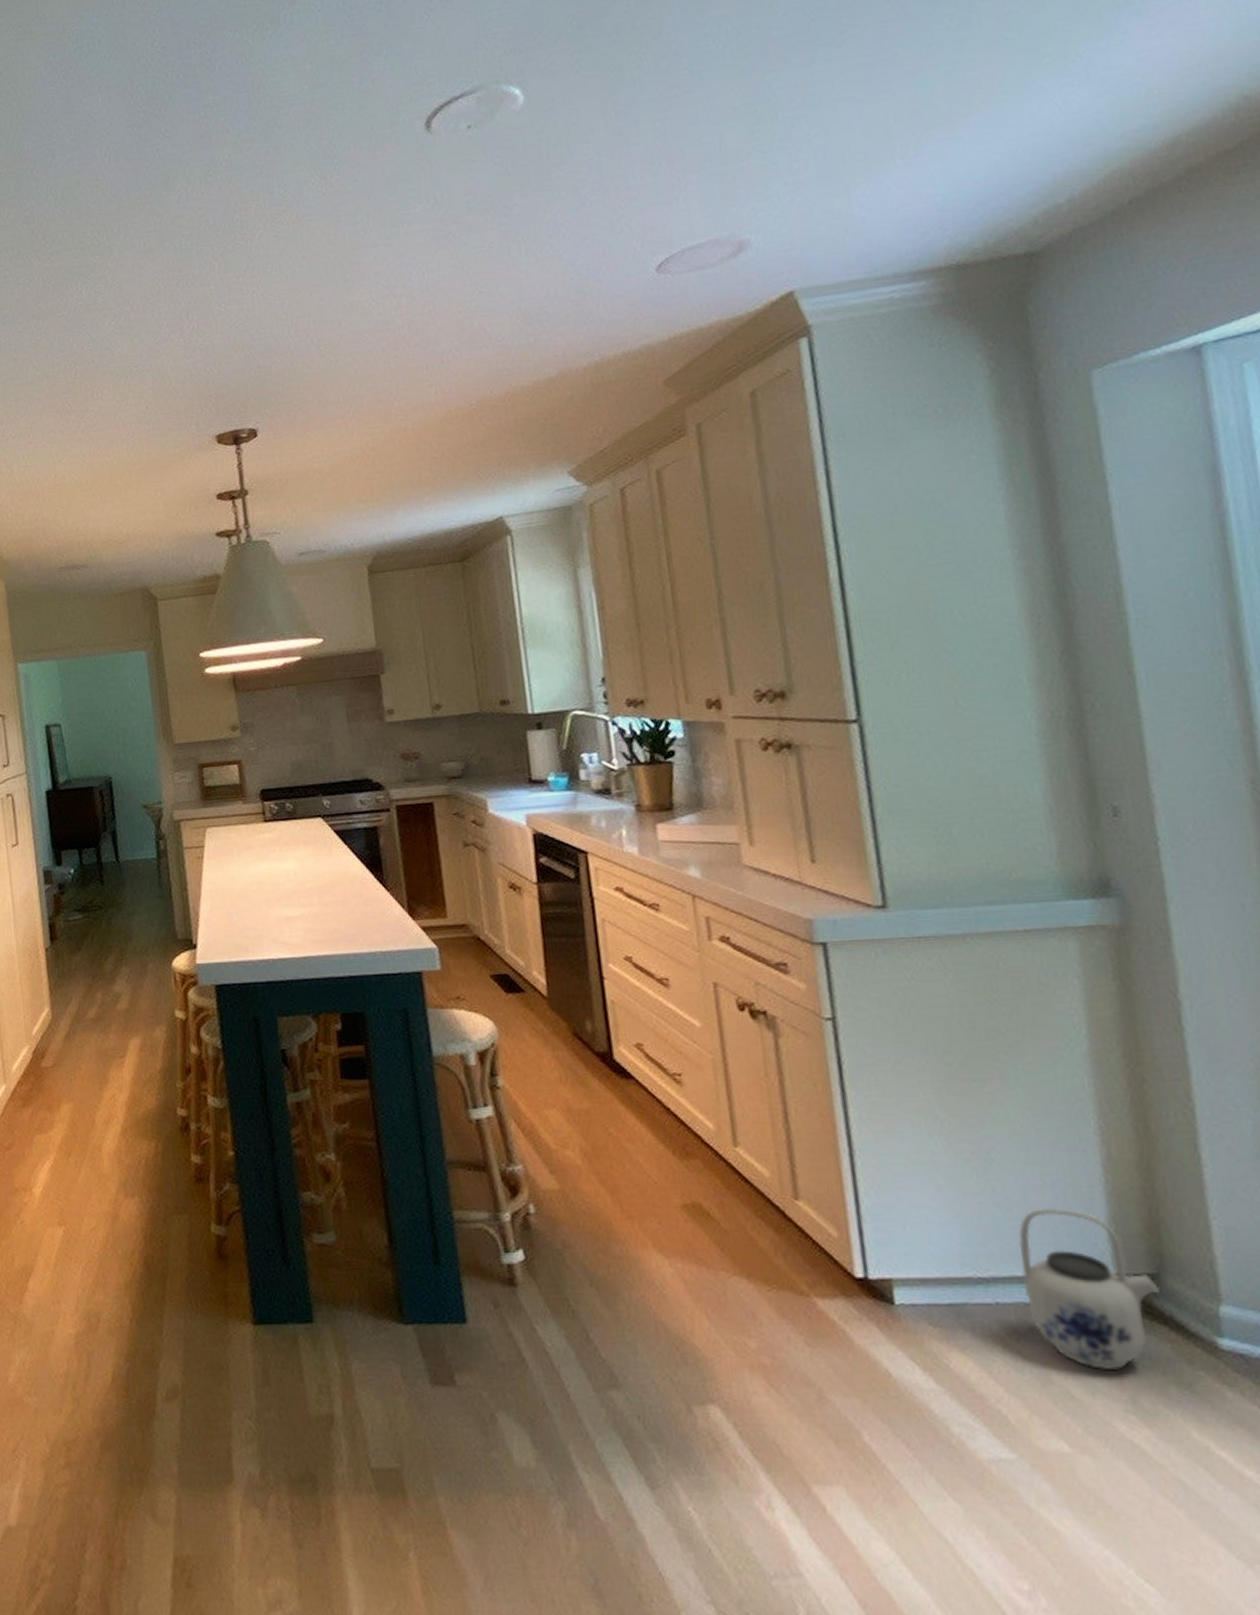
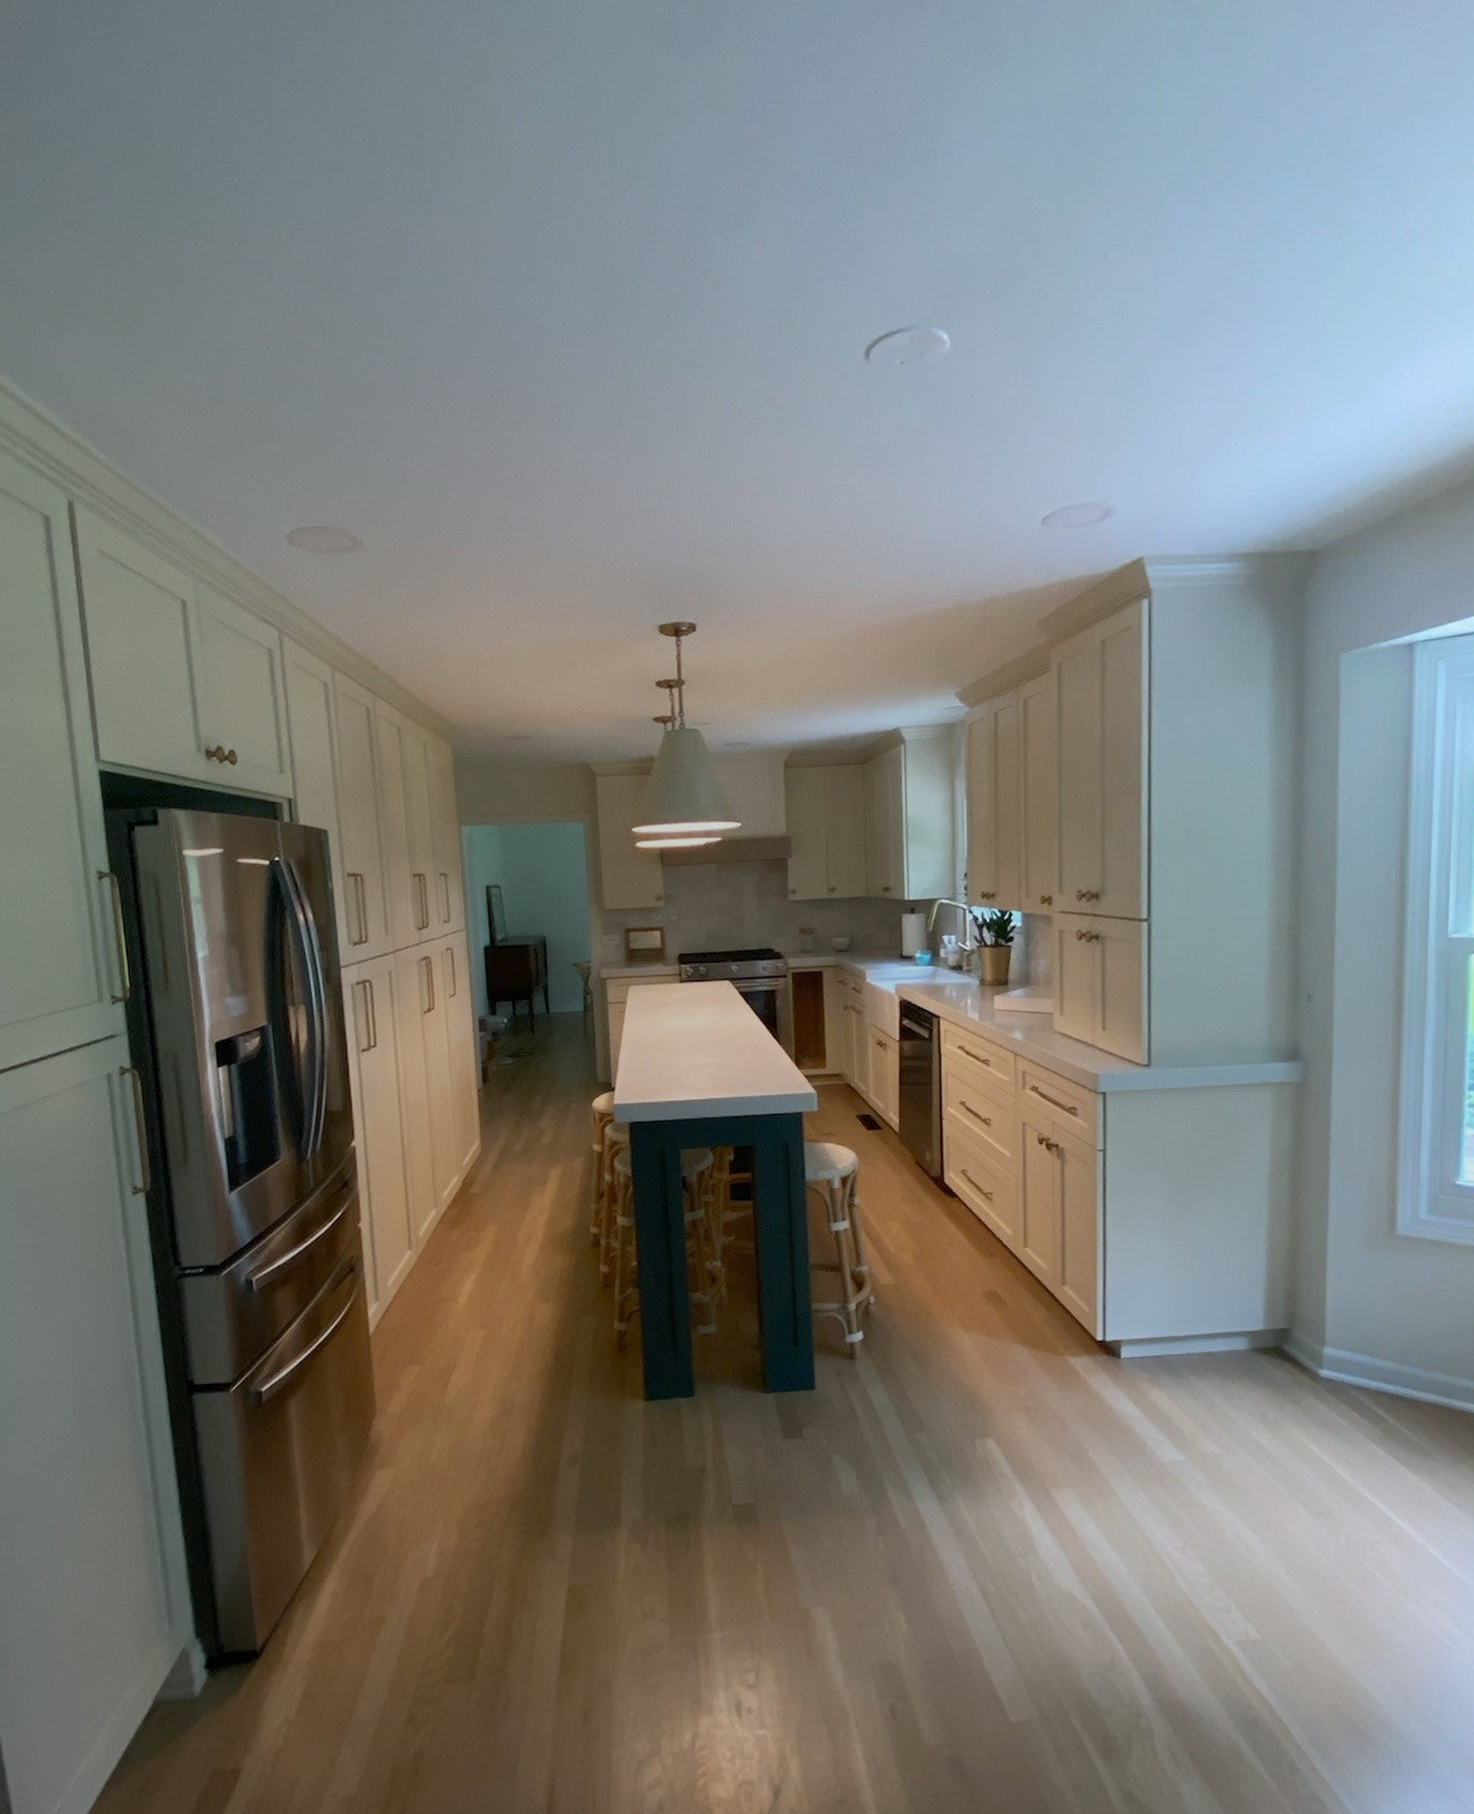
teapot: present [1018,1208,1160,1369] -> none [1205,1285,1289,1395]

